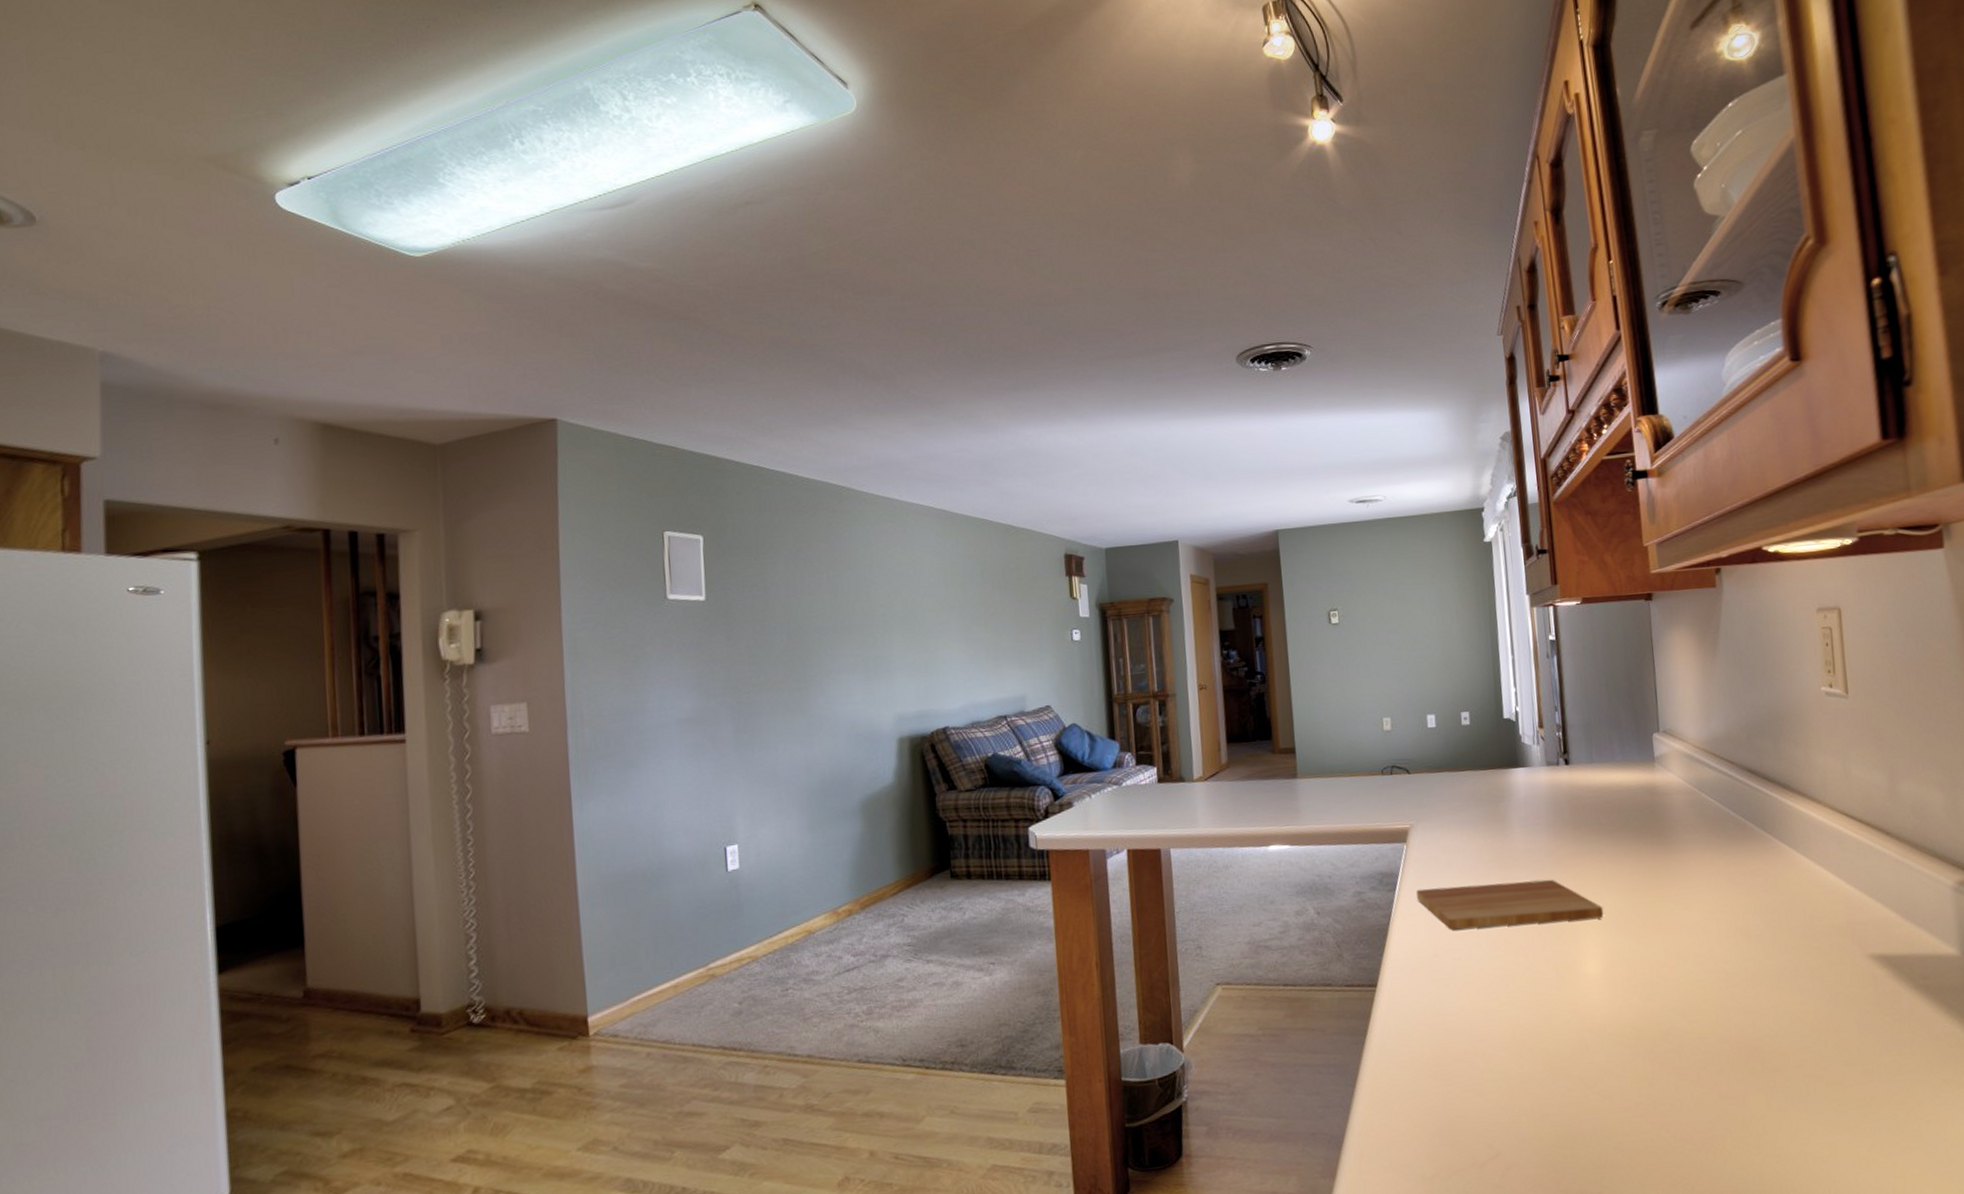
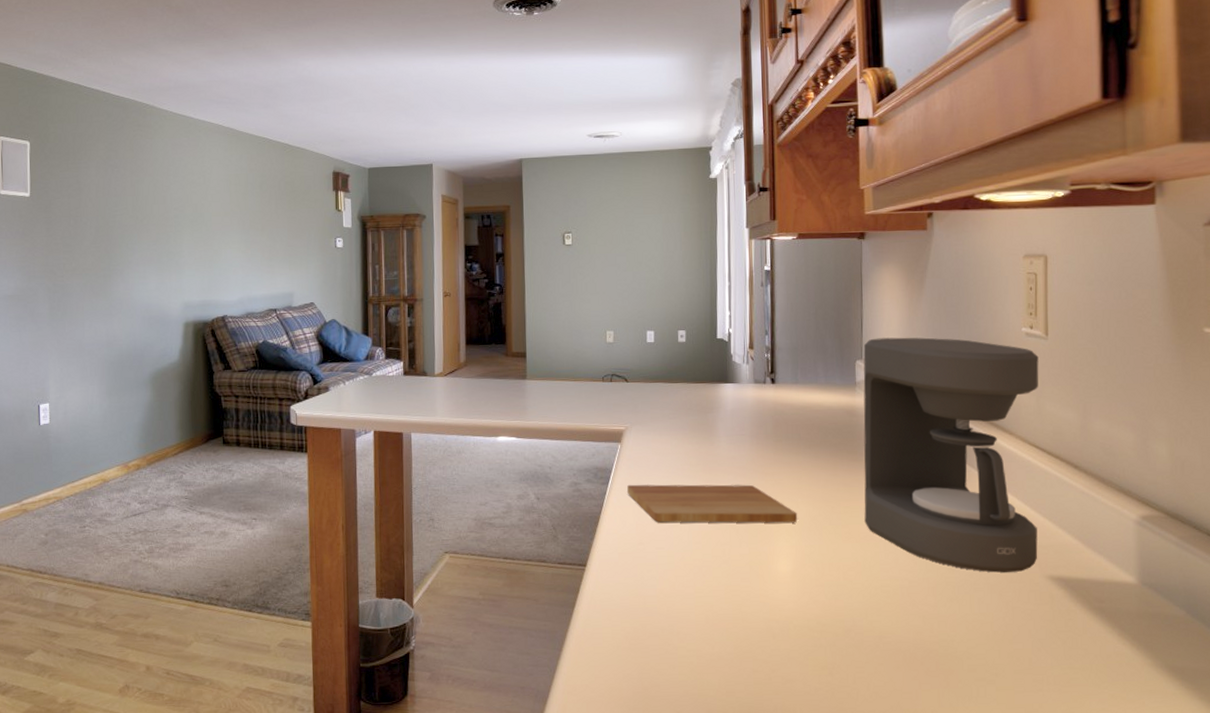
coffee maker: none [1659,703,1857,956] -> present [863,337,1039,573]

